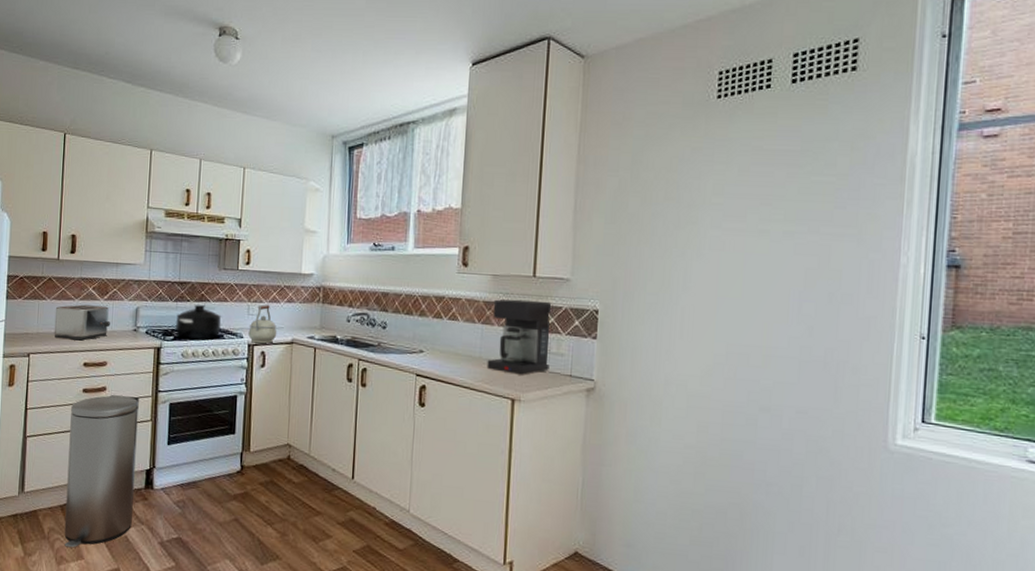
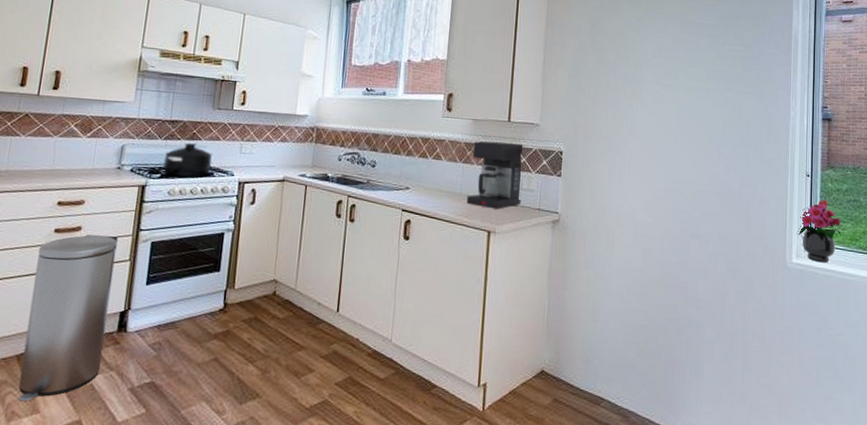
toaster: present [54,304,110,341] -> none [26,141,92,179]
kettle: present [248,305,277,344] -> none [239,144,269,182]
potted flower: none [903,368,969,447] -> present [796,199,842,263]

